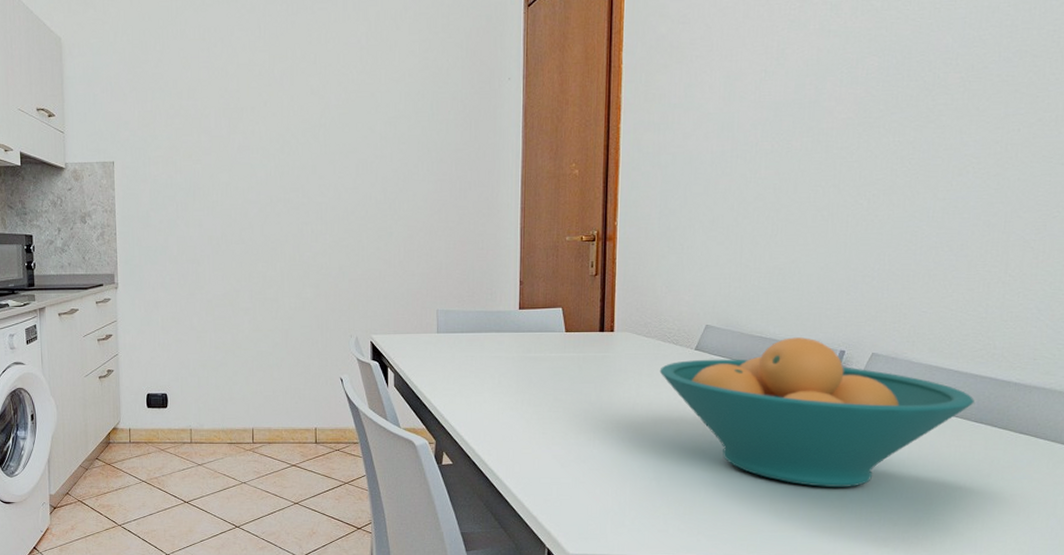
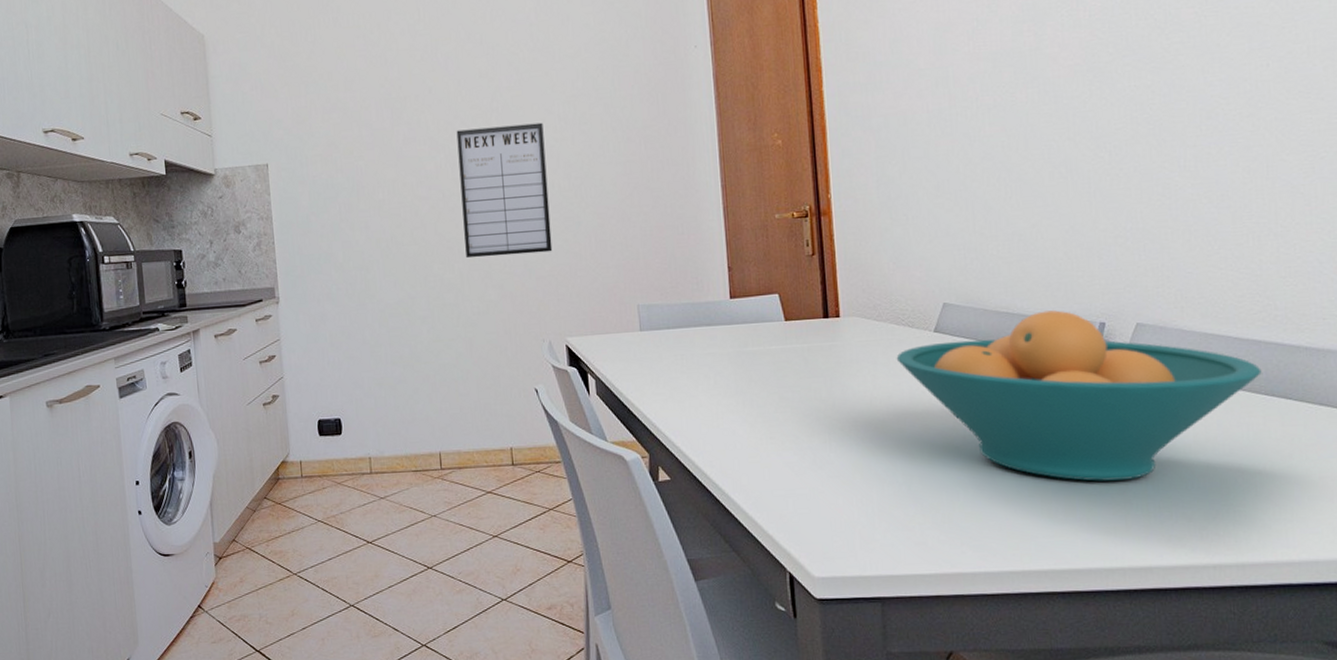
writing board: none [287,140,365,259] -> present [456,122,553,258]

